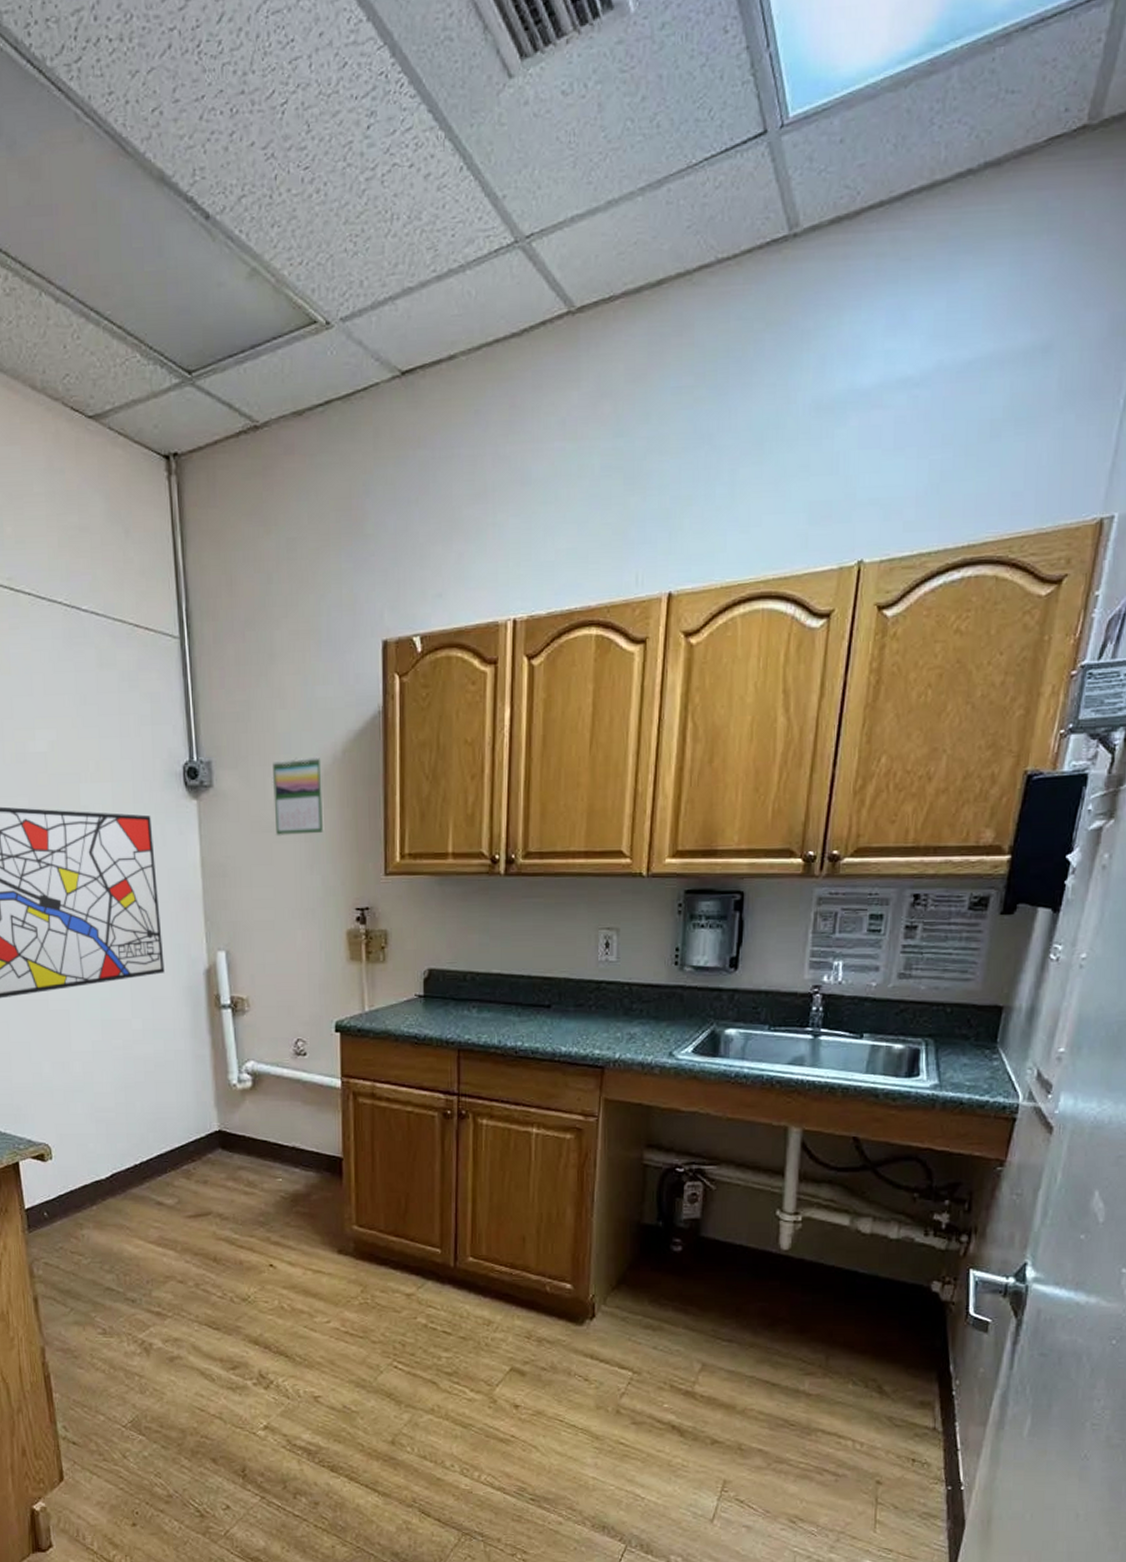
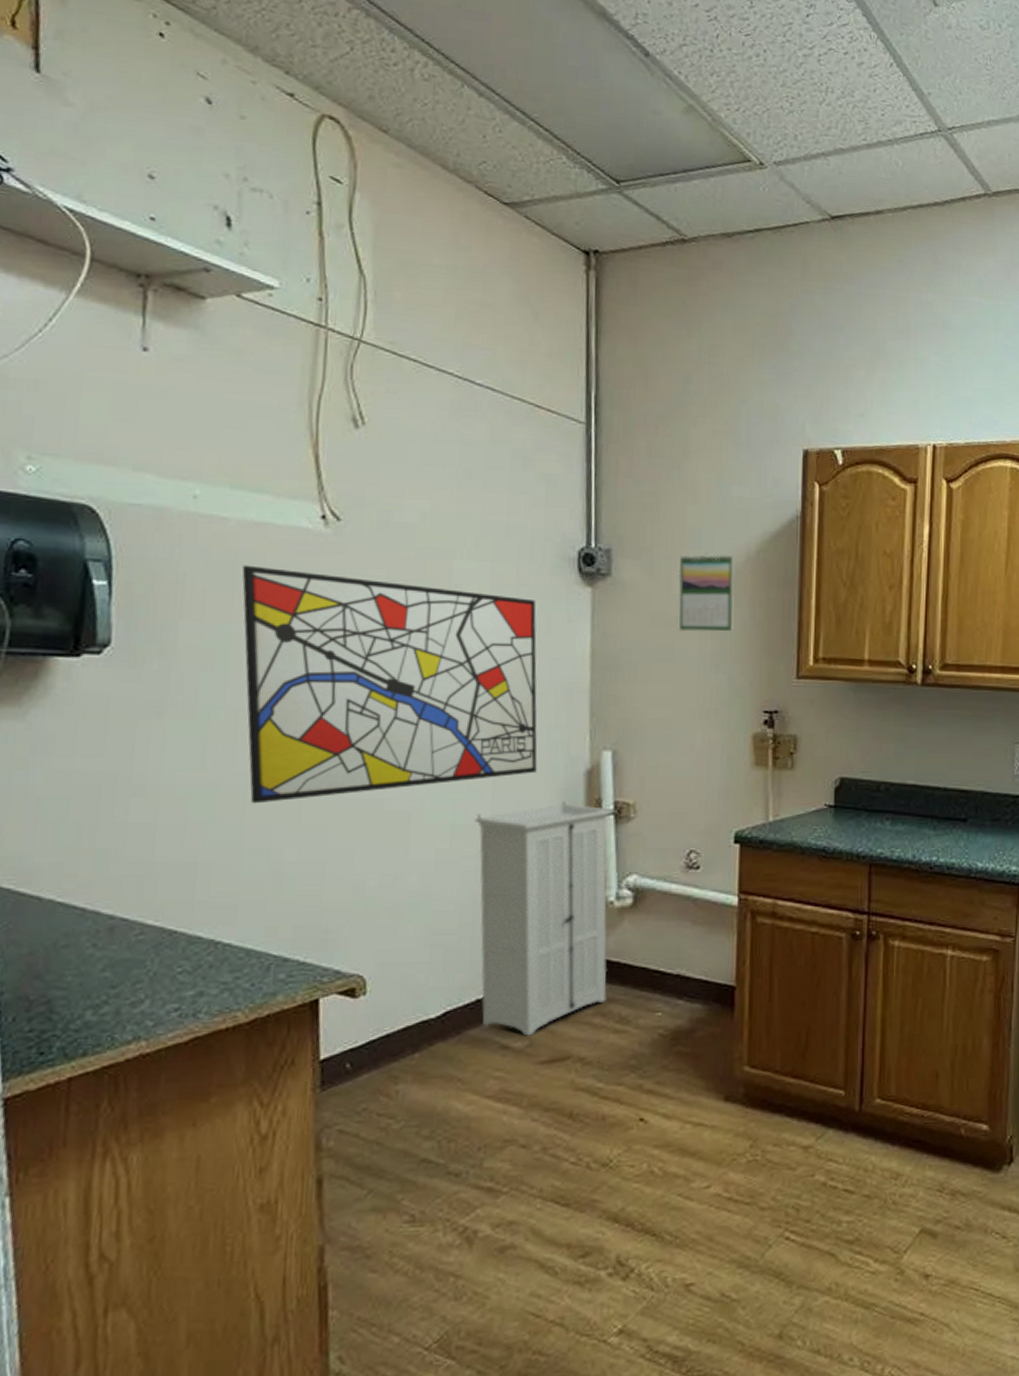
storage cabinet: none [119,998,236,1195] -> present [474,802,614,1036]

